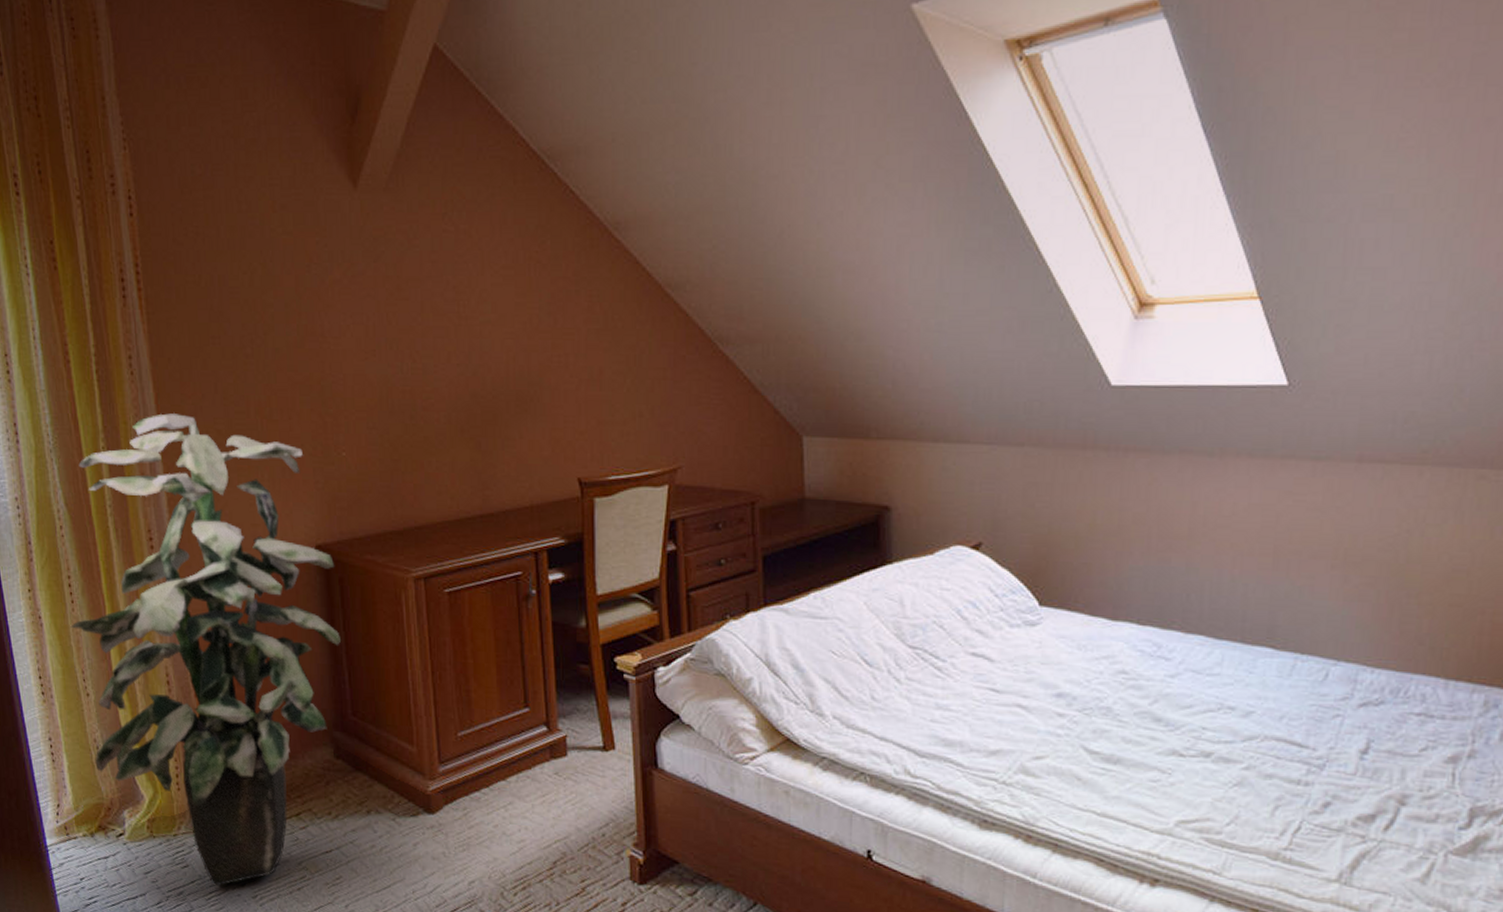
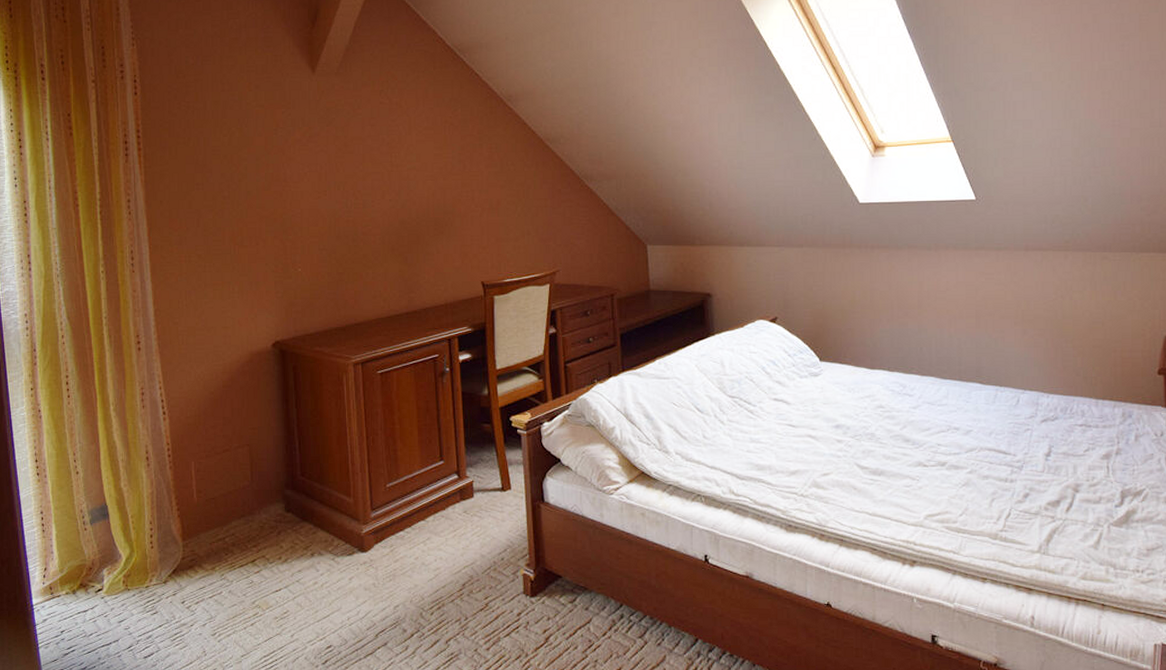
indoor plant: present [70,413,341,886] -> none [66,243,293,628]

